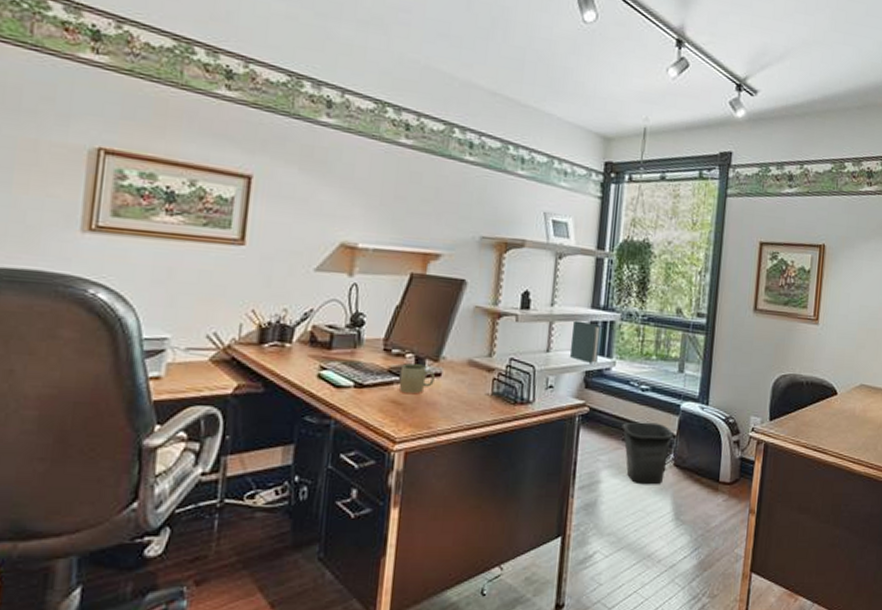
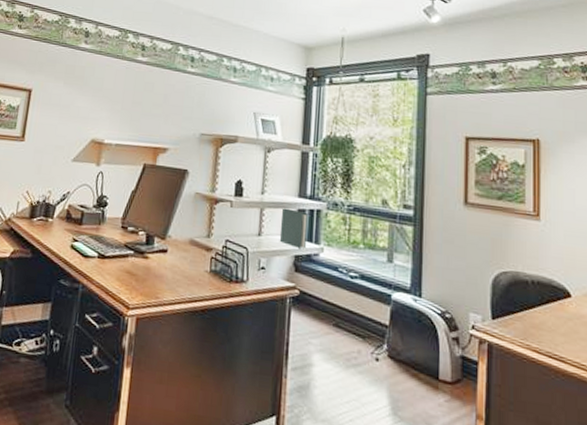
mug: present [398,363,435,395] -> none [133,240,162,268]
waste bin: present [621,421,674,485] -> none [332,308,386,375]

